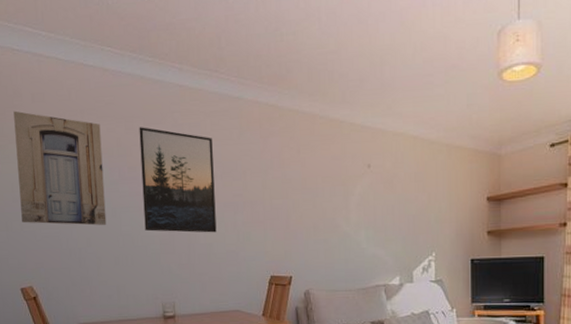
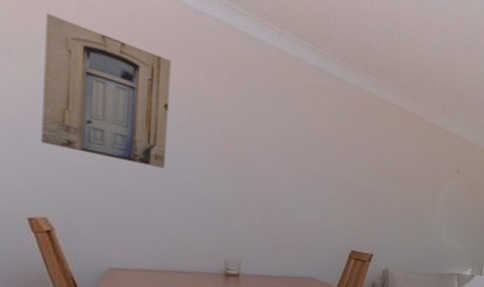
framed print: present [139,127,217,233] -> none [214,77,307,201]

